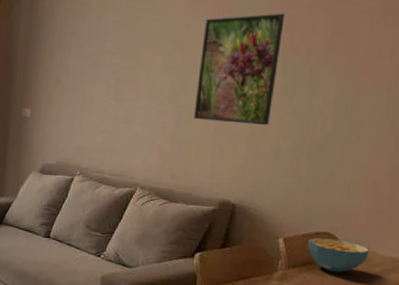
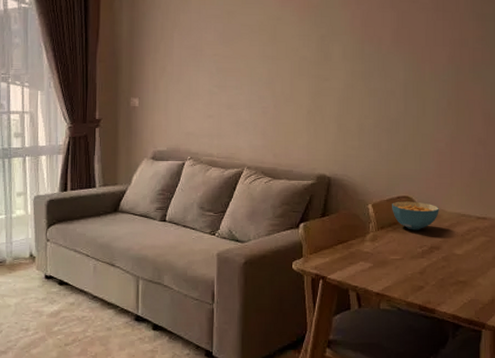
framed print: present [193,13,285,125] -> none [289,8,359,106]

